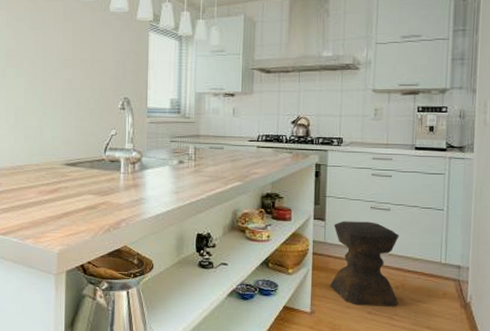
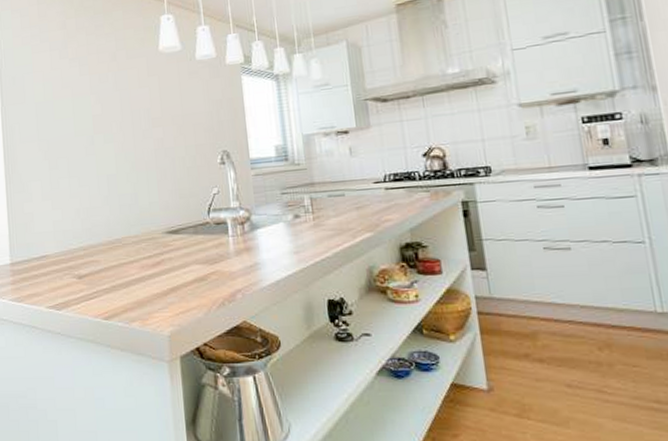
stool: present [330,221,399,307] -> none [498,266,608,377]

